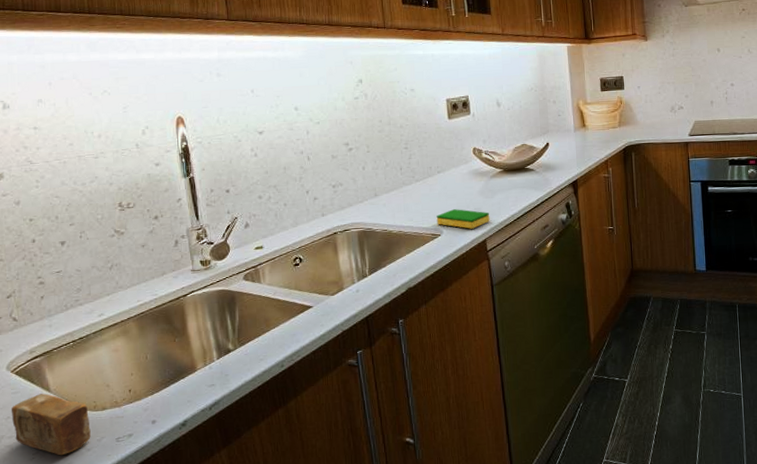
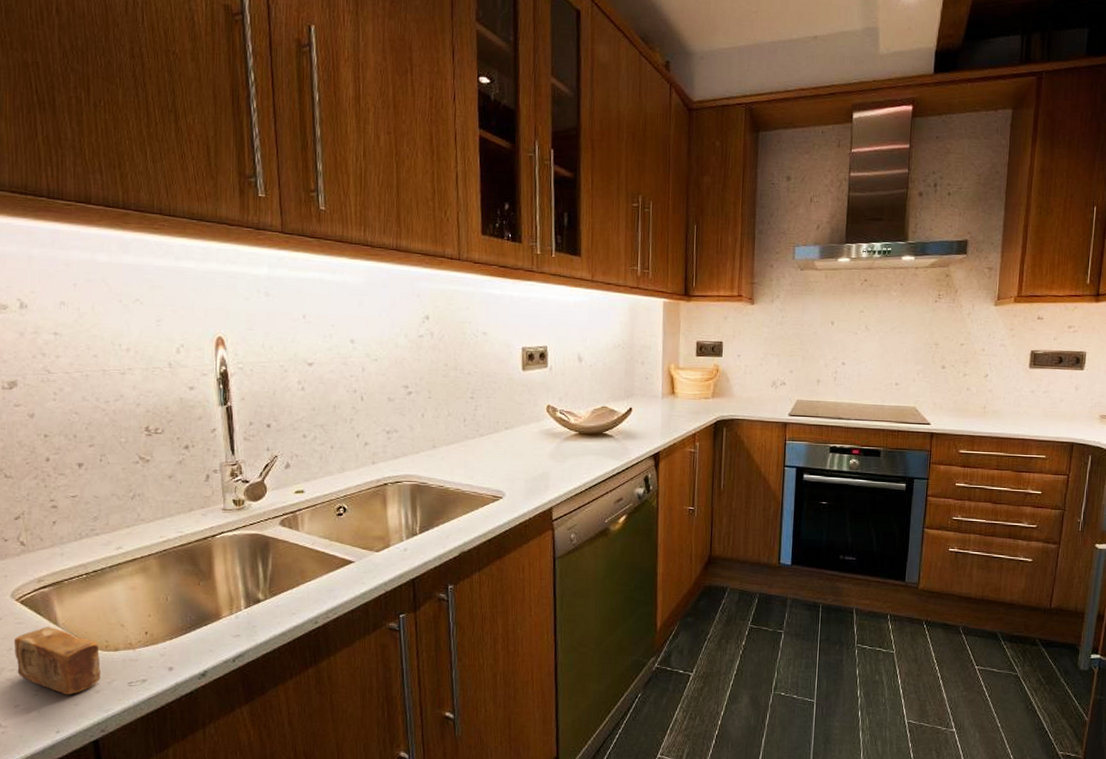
dish sponge: present [436,209,490,229] -> none [499,471,559,495]

